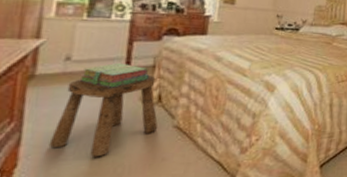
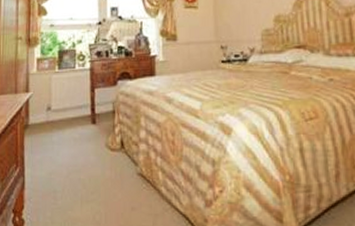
stool: present [48,76,158,157] -> none [43,121,125,203]
stack of books: present [79,62,150,88] -> none [58,110,112,135]

